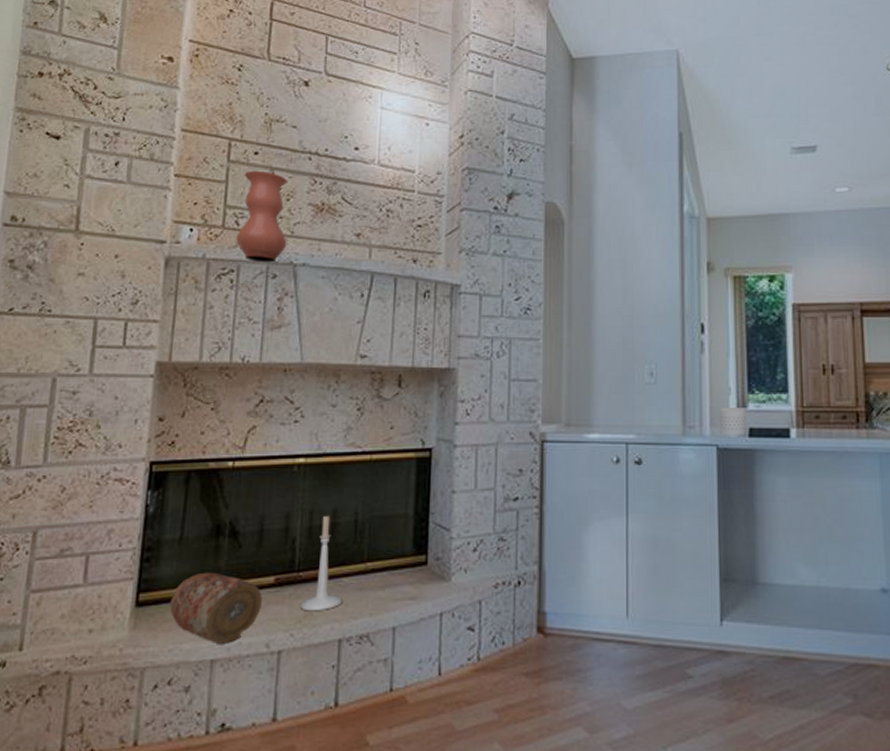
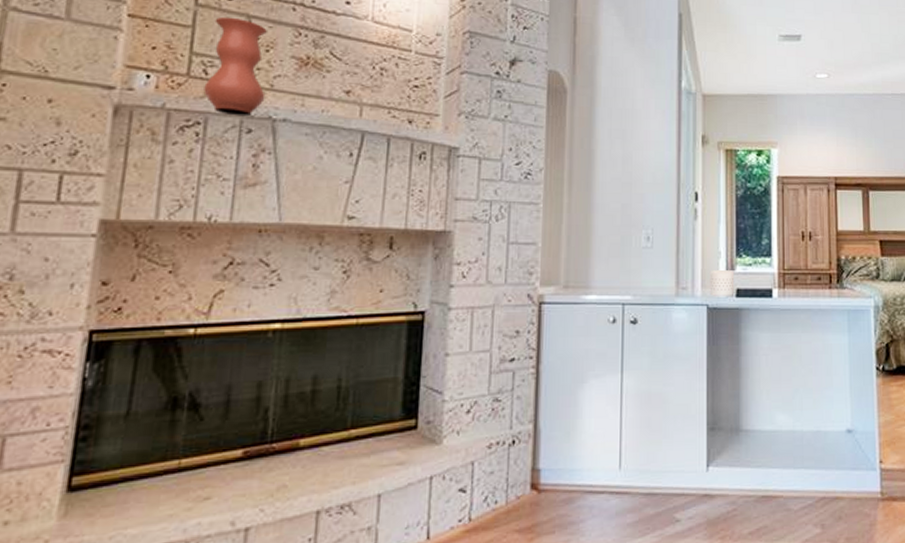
decorative log: present [170,572,262,644] -> none [112,448,228,526]
candlestick: present [301,515,342,612] -> none [273,382,322,485]

